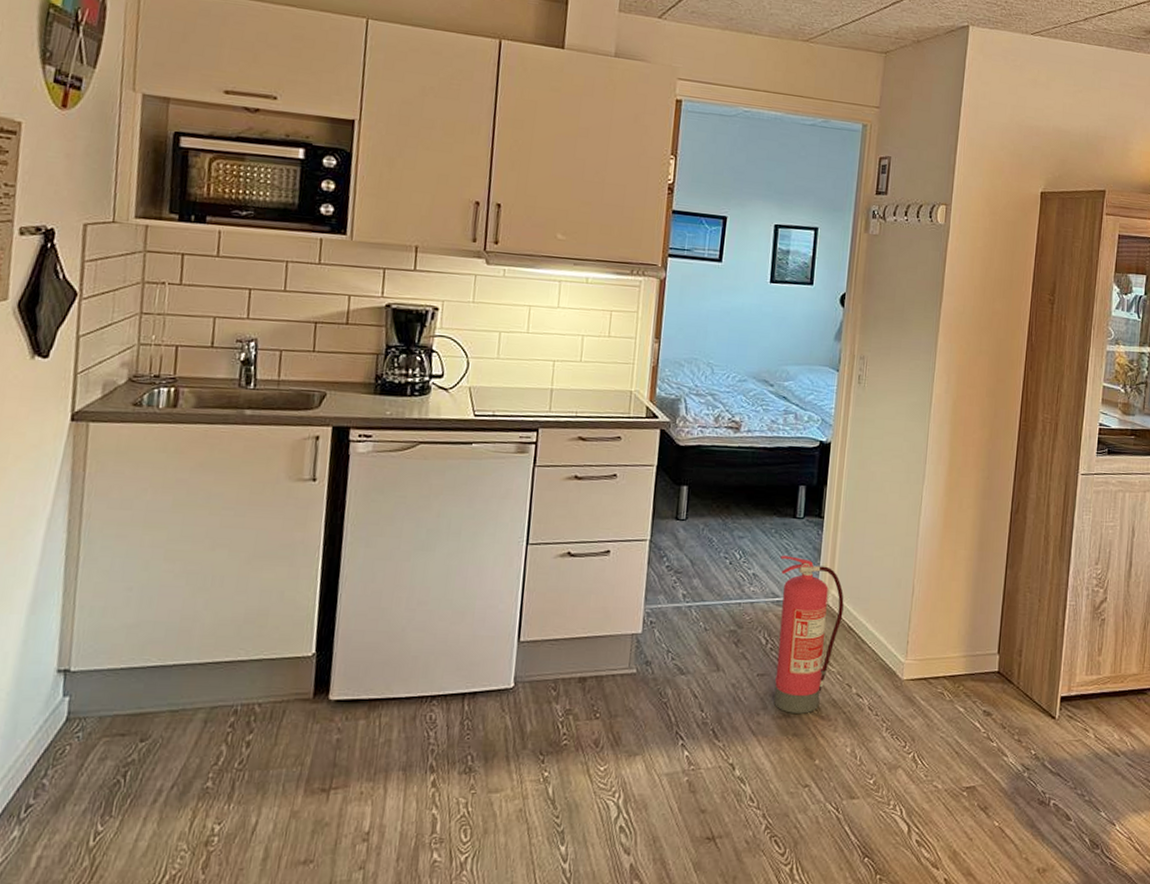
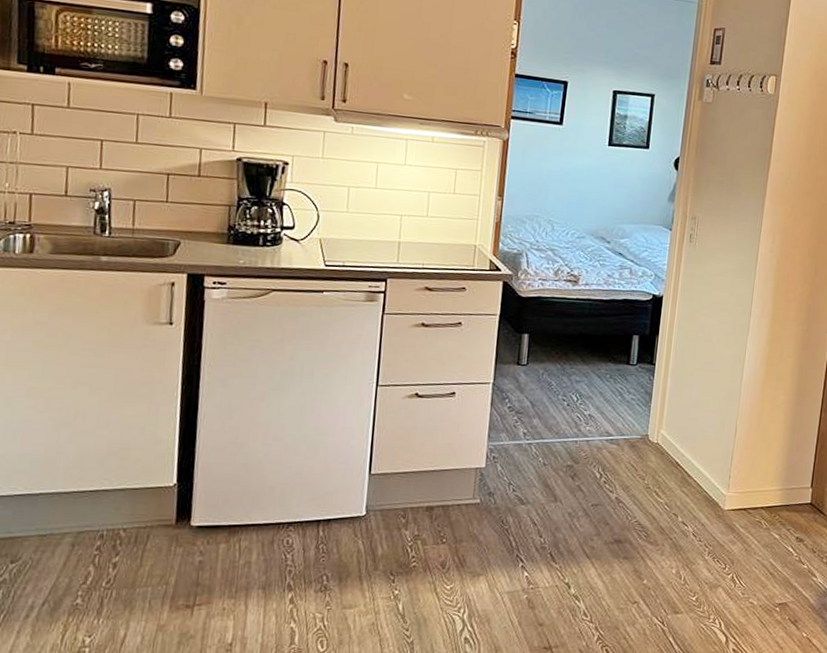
fire extinguisher: present [773,555,844,714] -> none [606,398,673,539]

